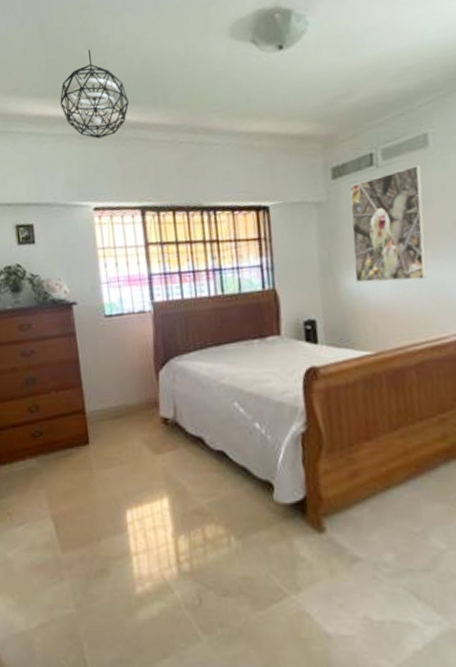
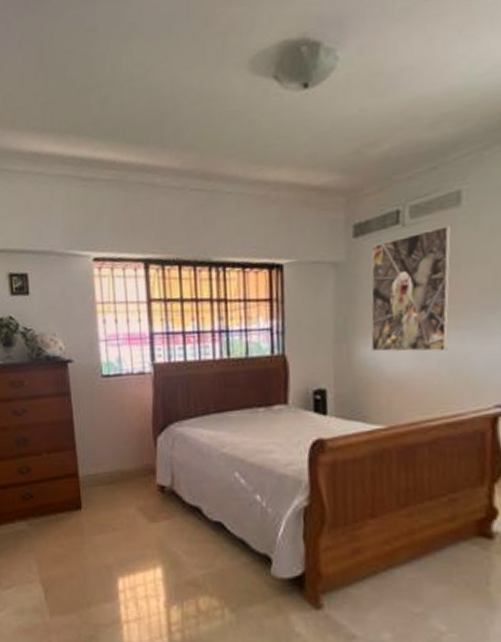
pendant light: present [60,49,129,139] -> none [60,79,135,182]

